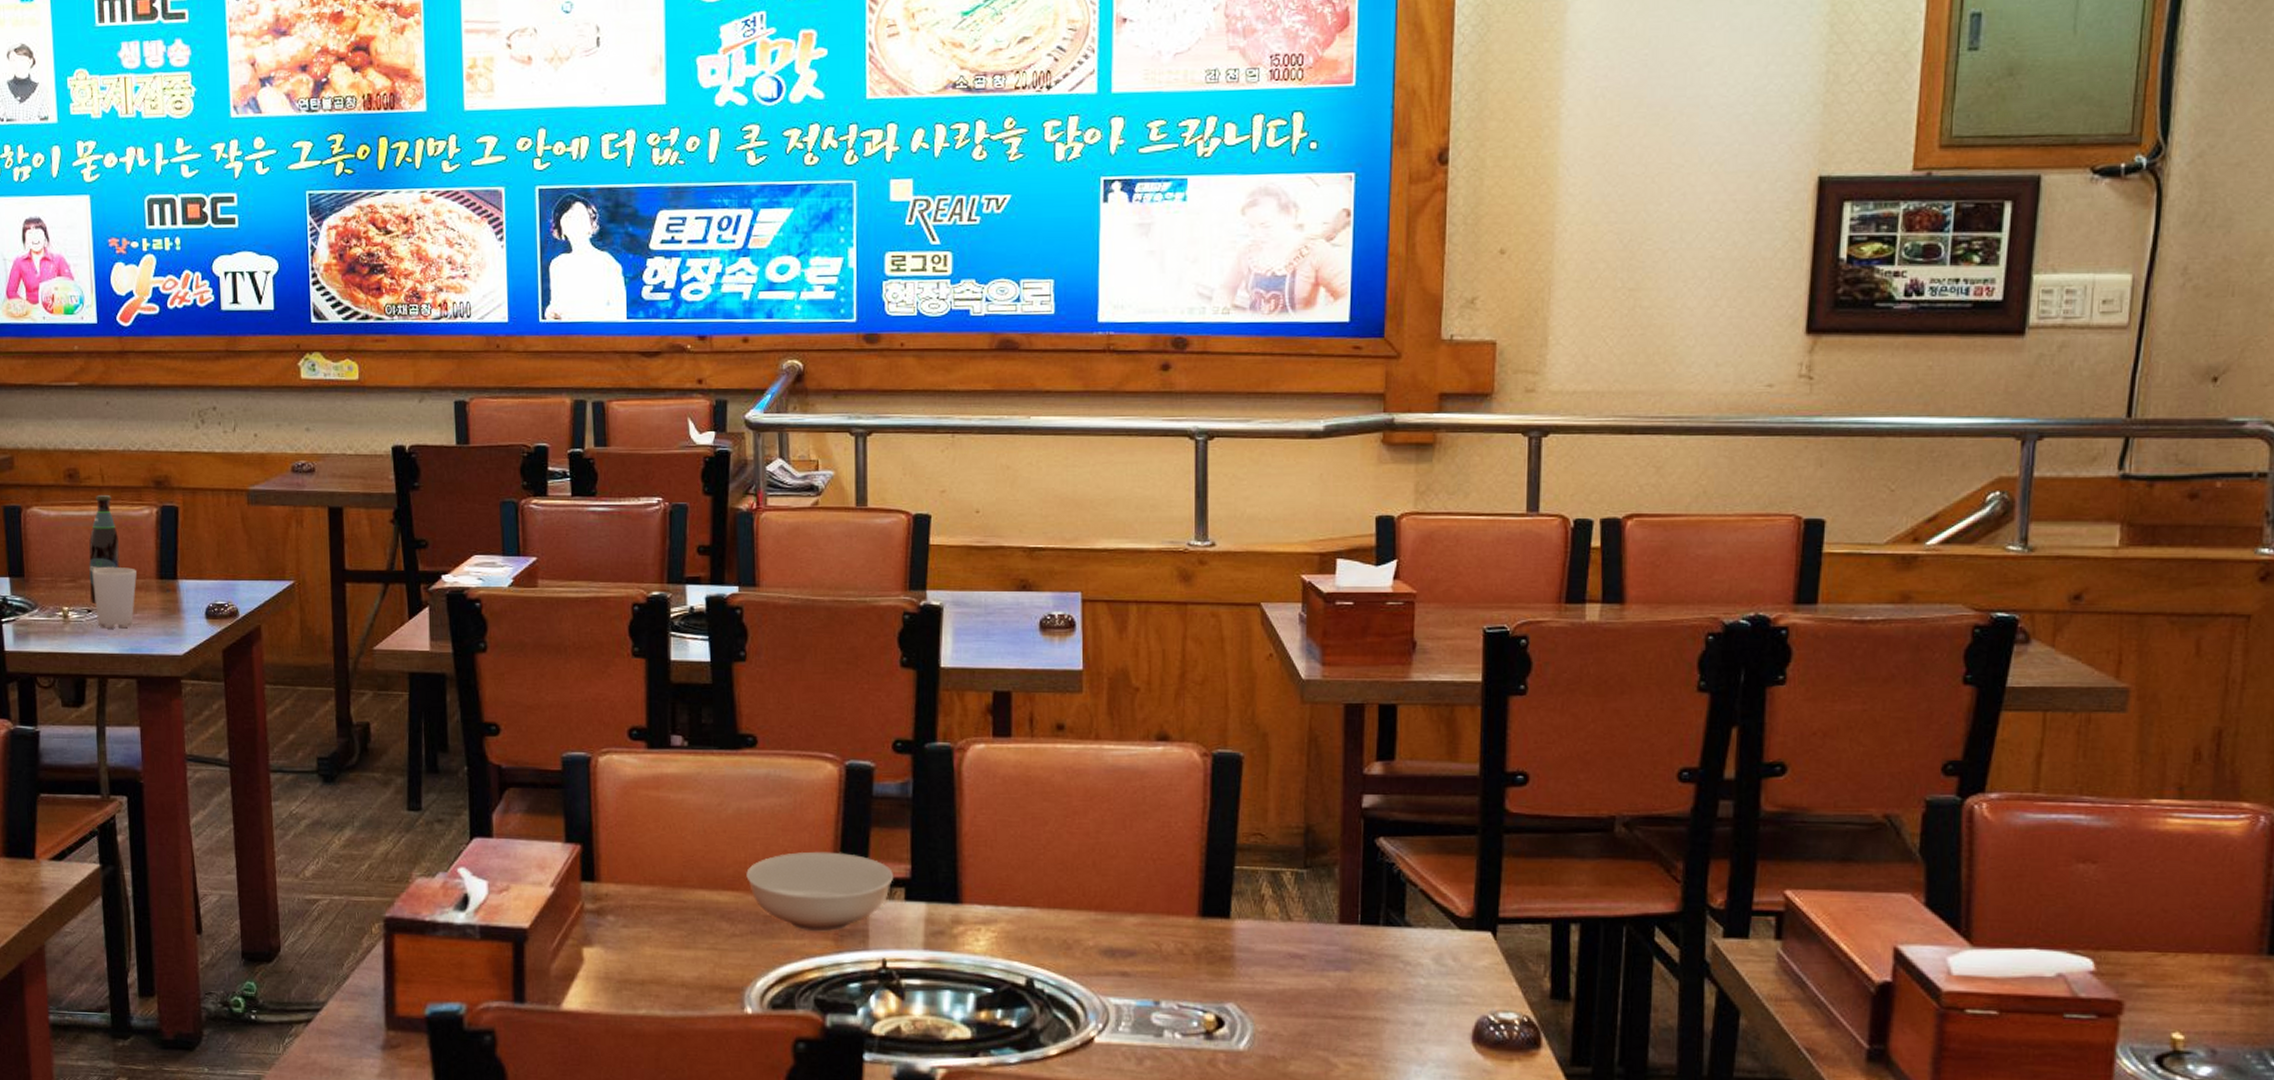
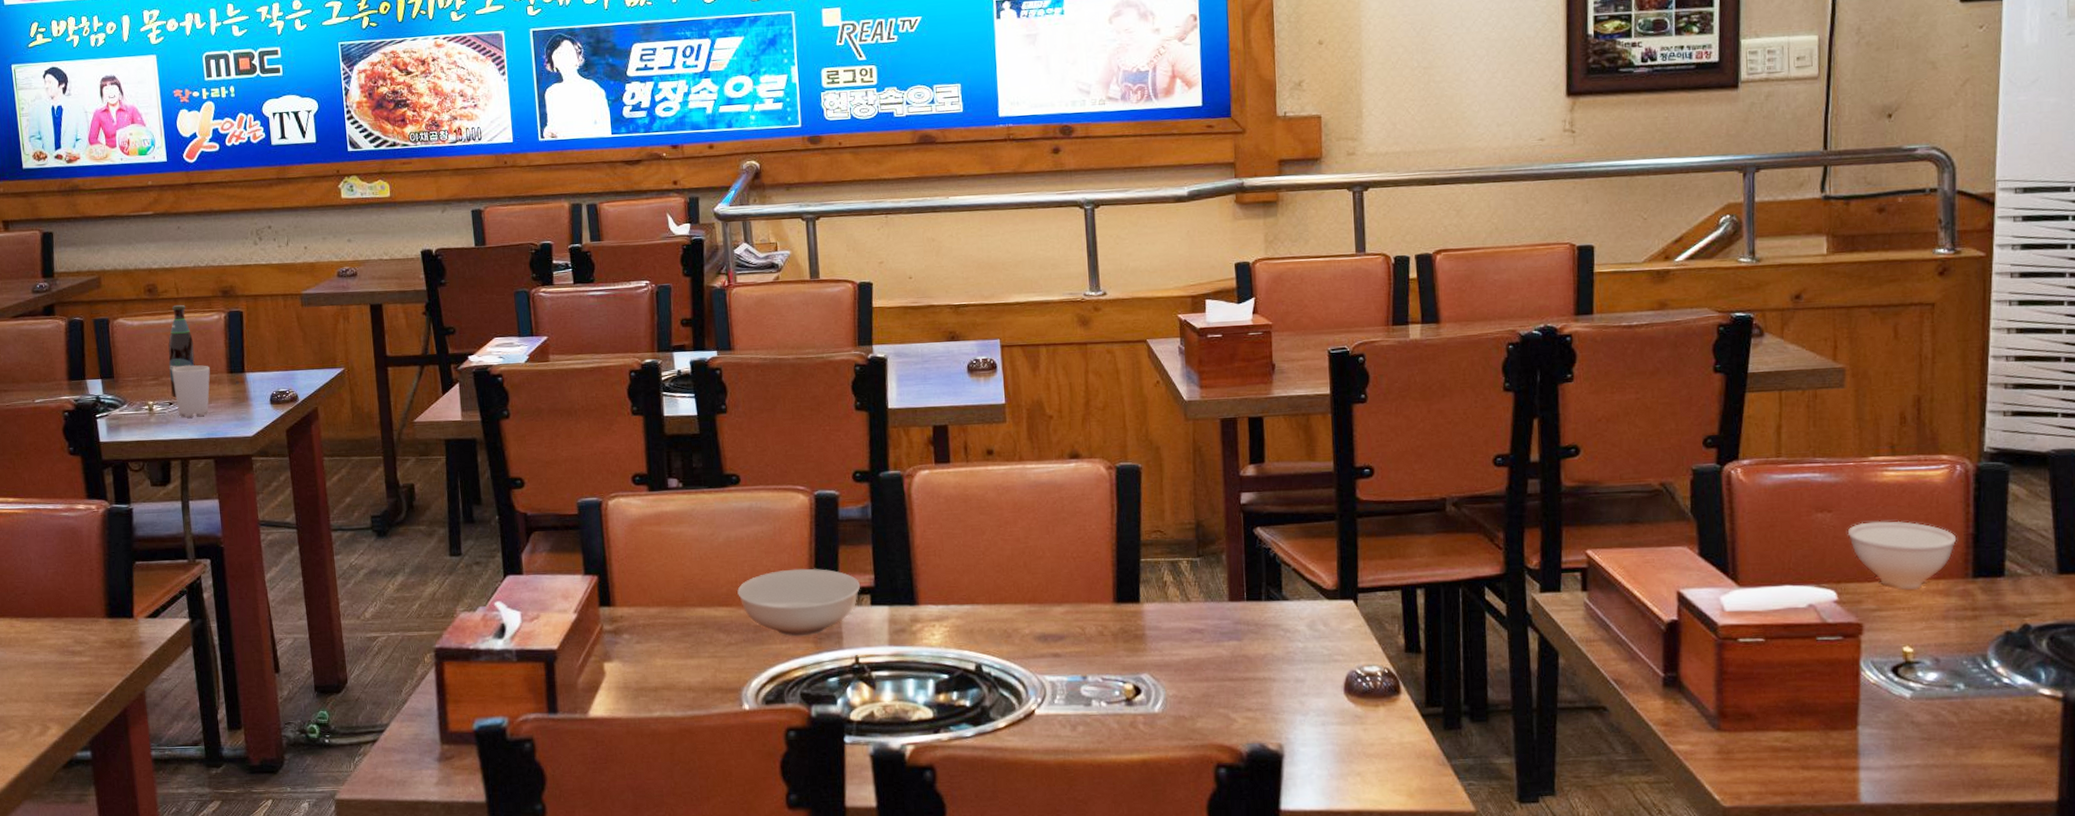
bowl: none [2114,878,2252,965] -> present [1847,520,1957,591]

